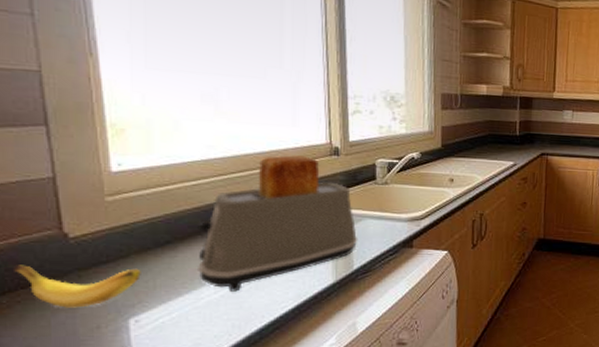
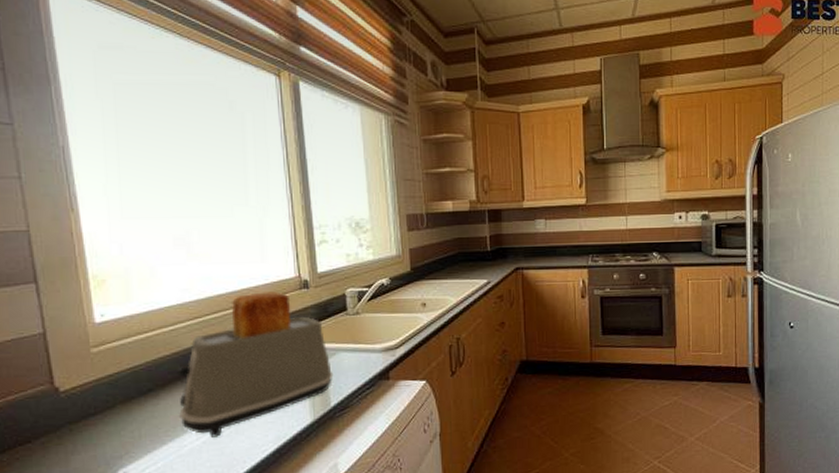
banana: present [12,265,141,308] -> none [10,419,127,463]

